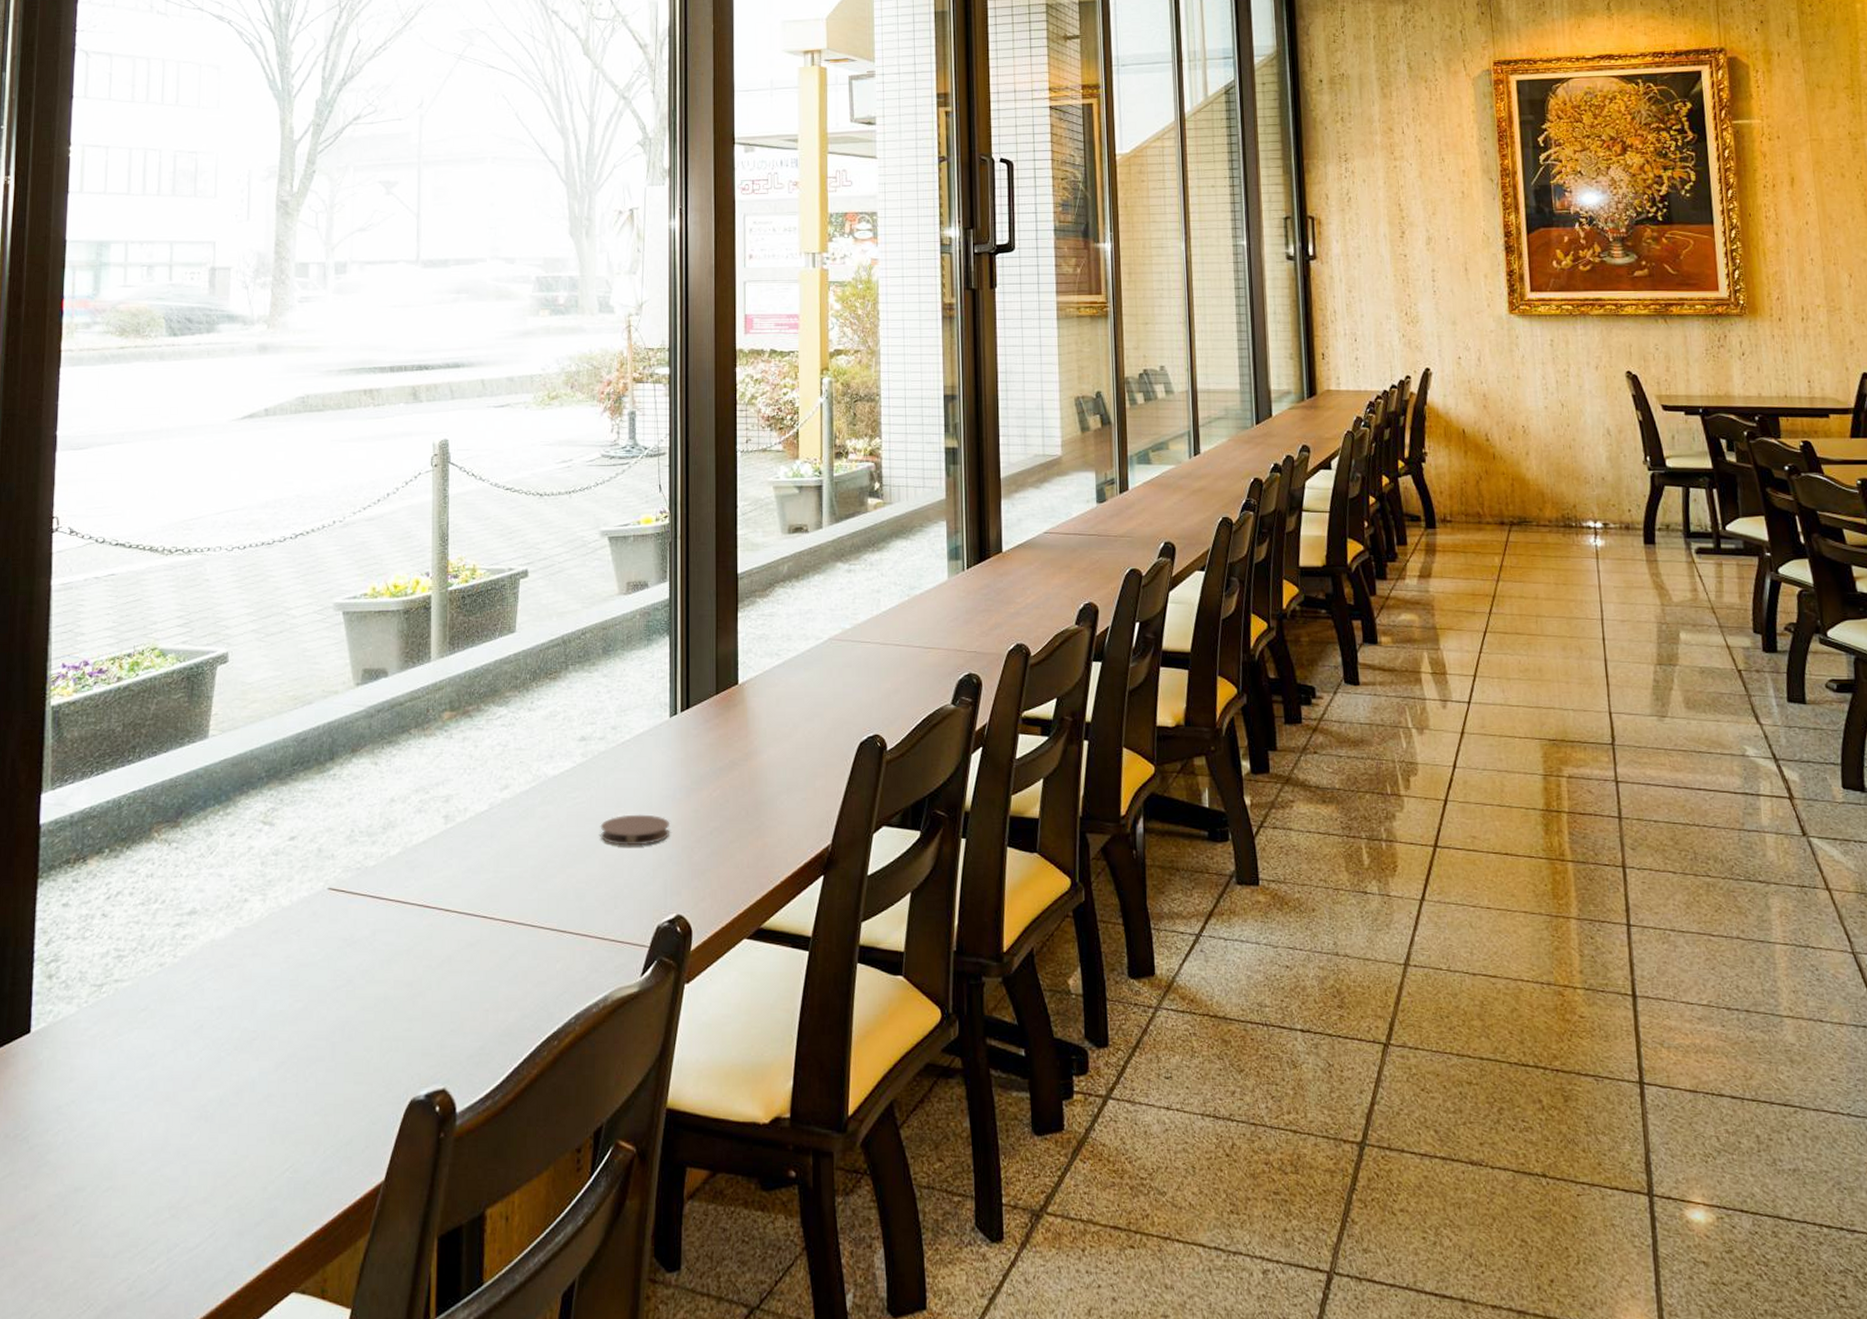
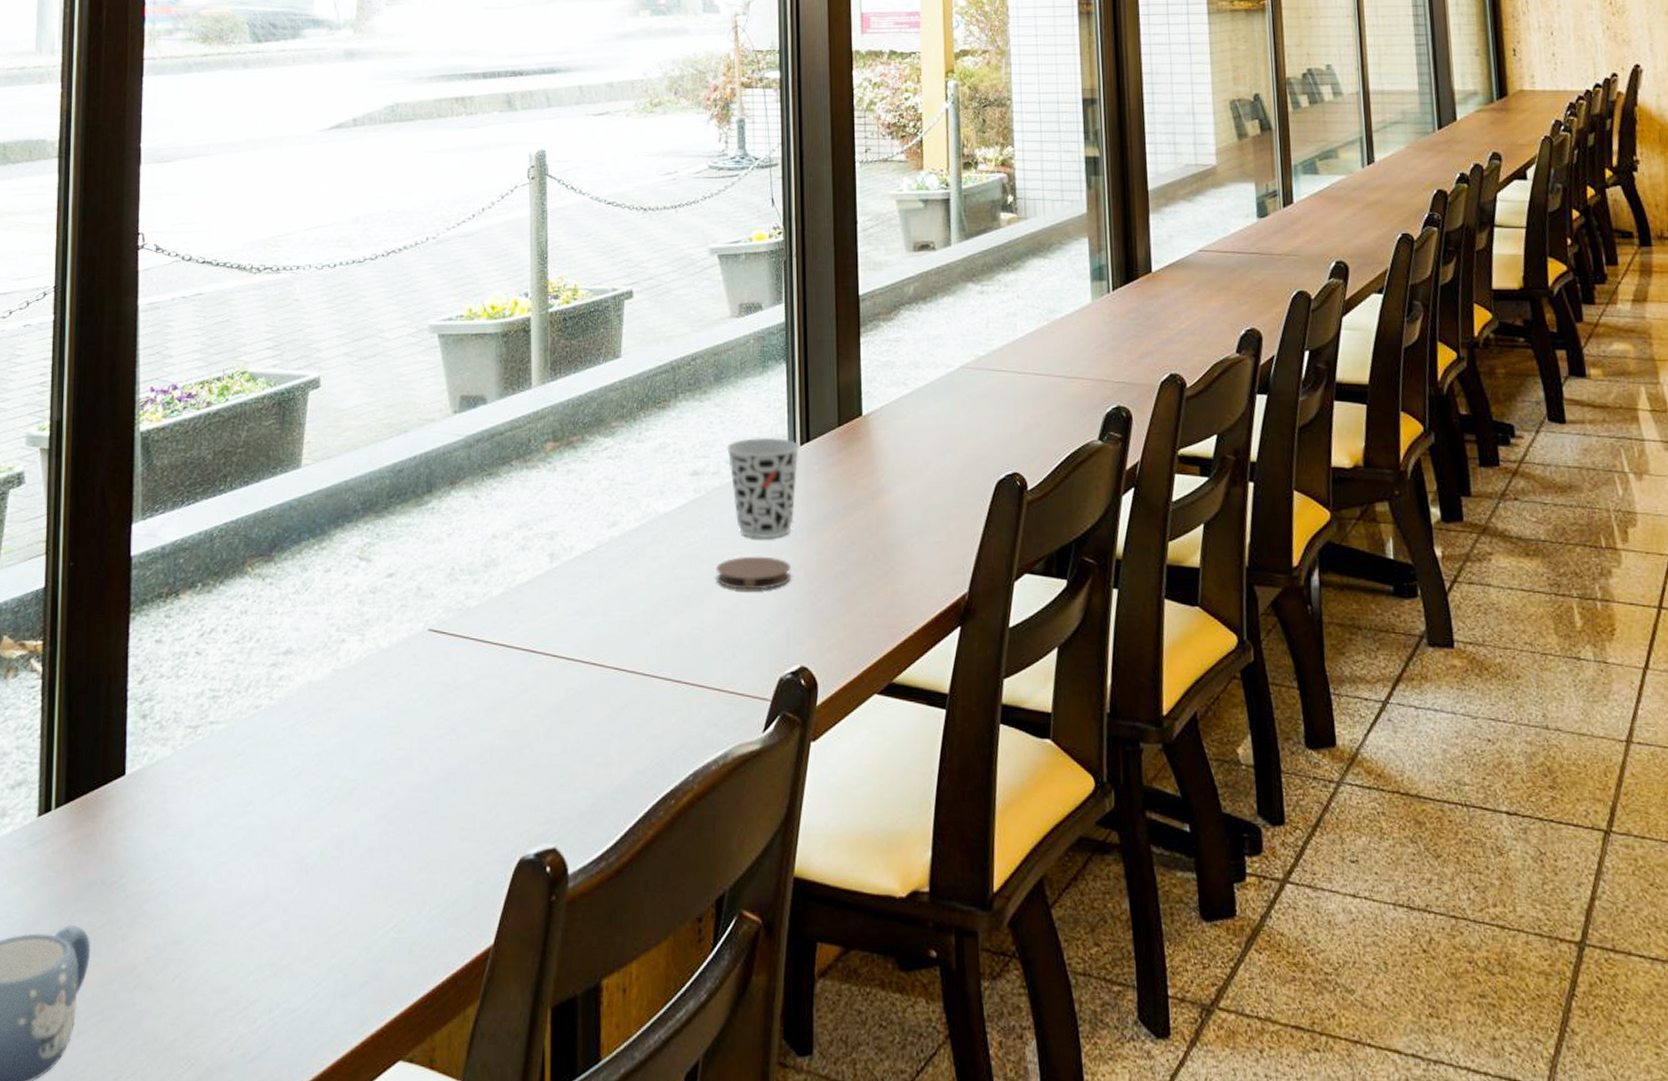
cup: none [613,704,681,798] -> present [727,437,800,538]

